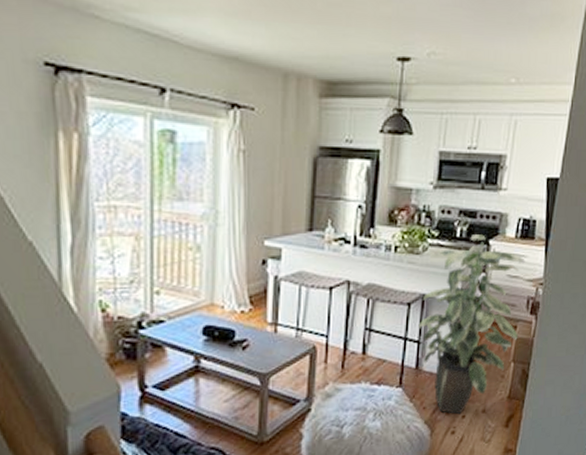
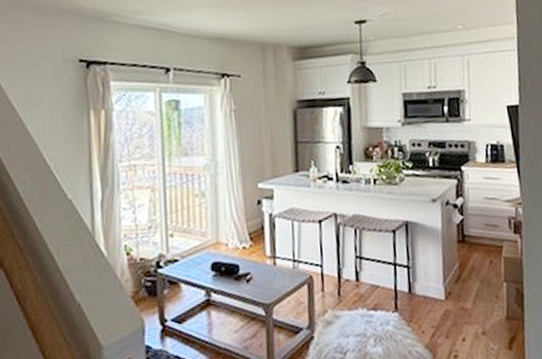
indoor plant: present [418,234,525,415] -> none [405,162,506,338]

